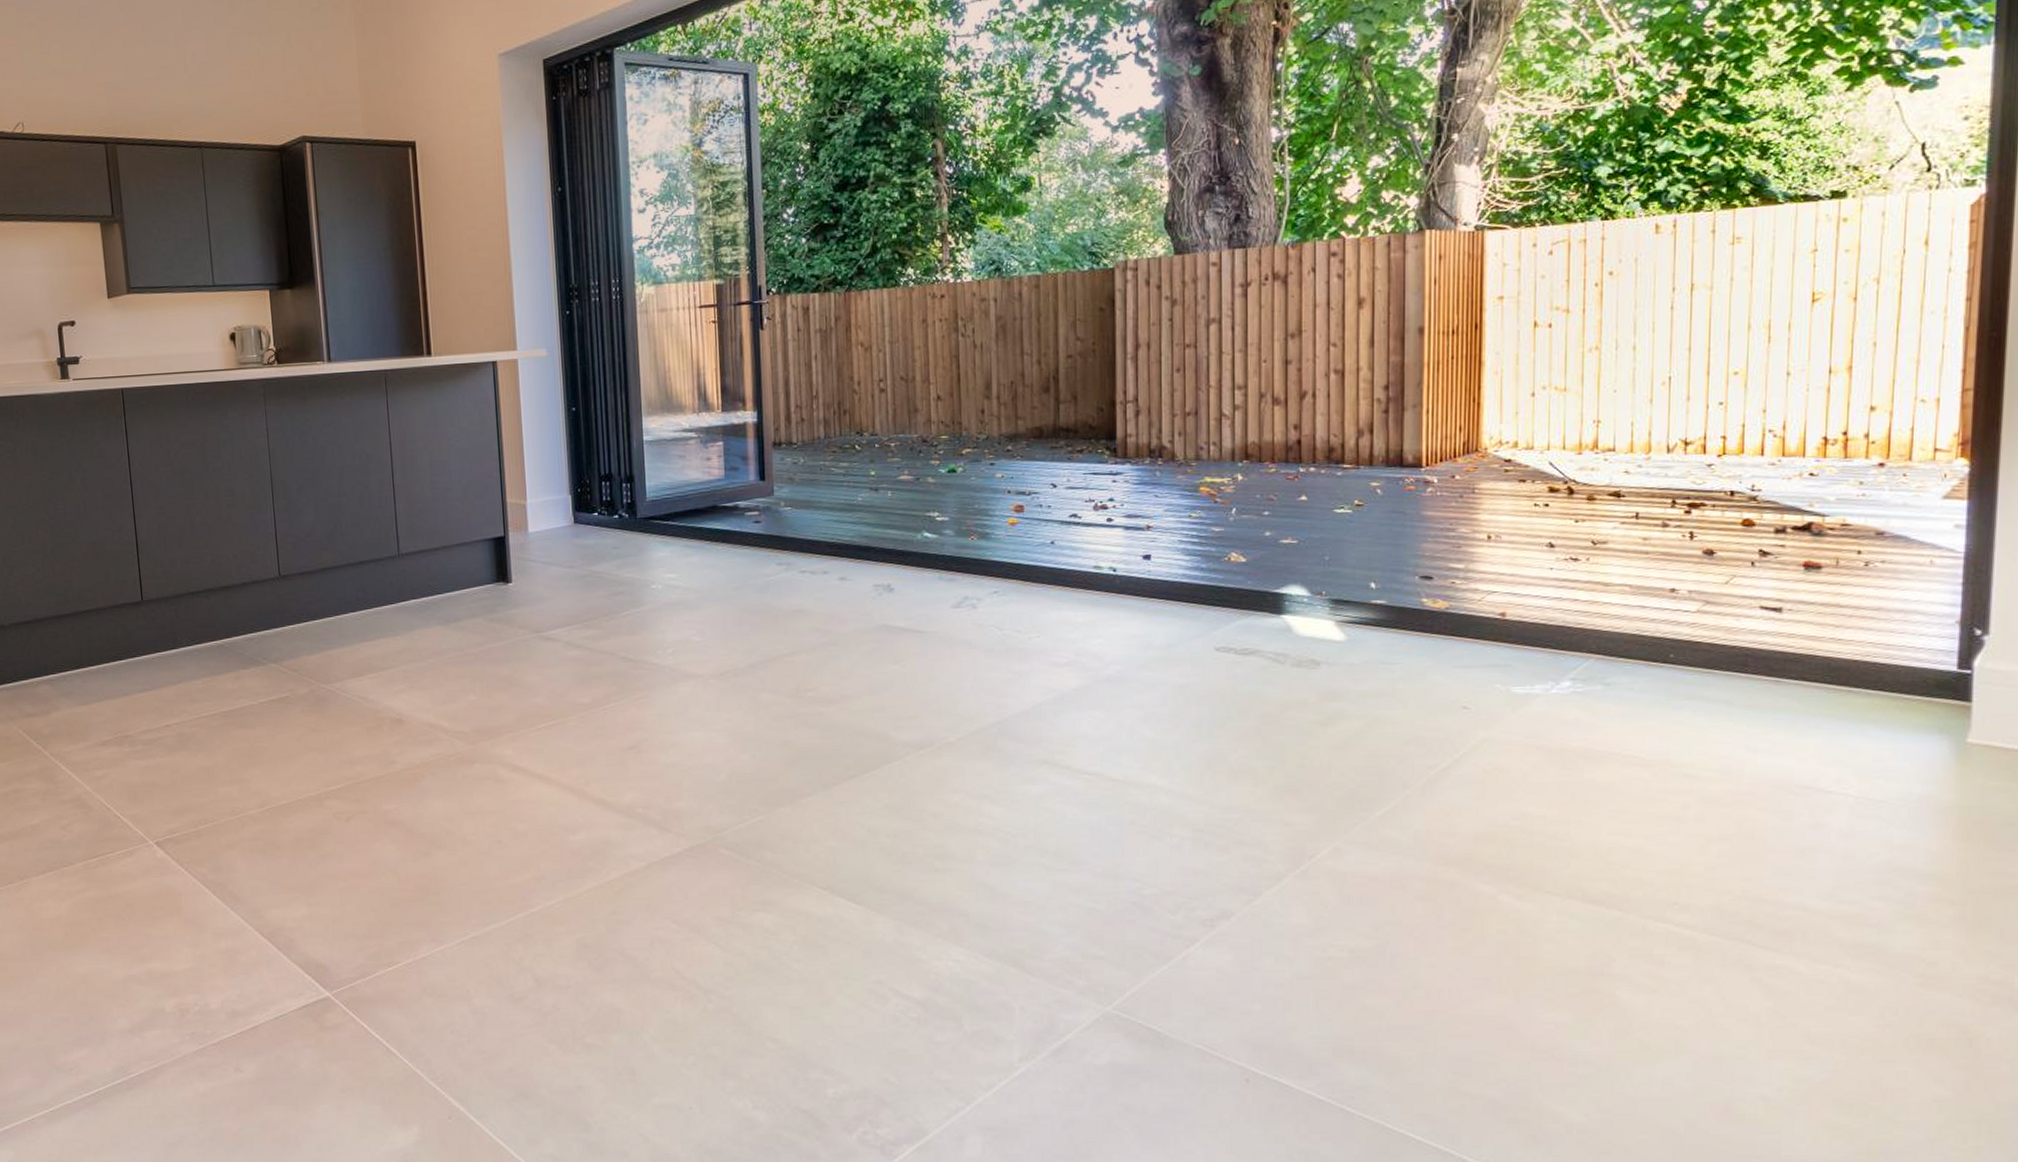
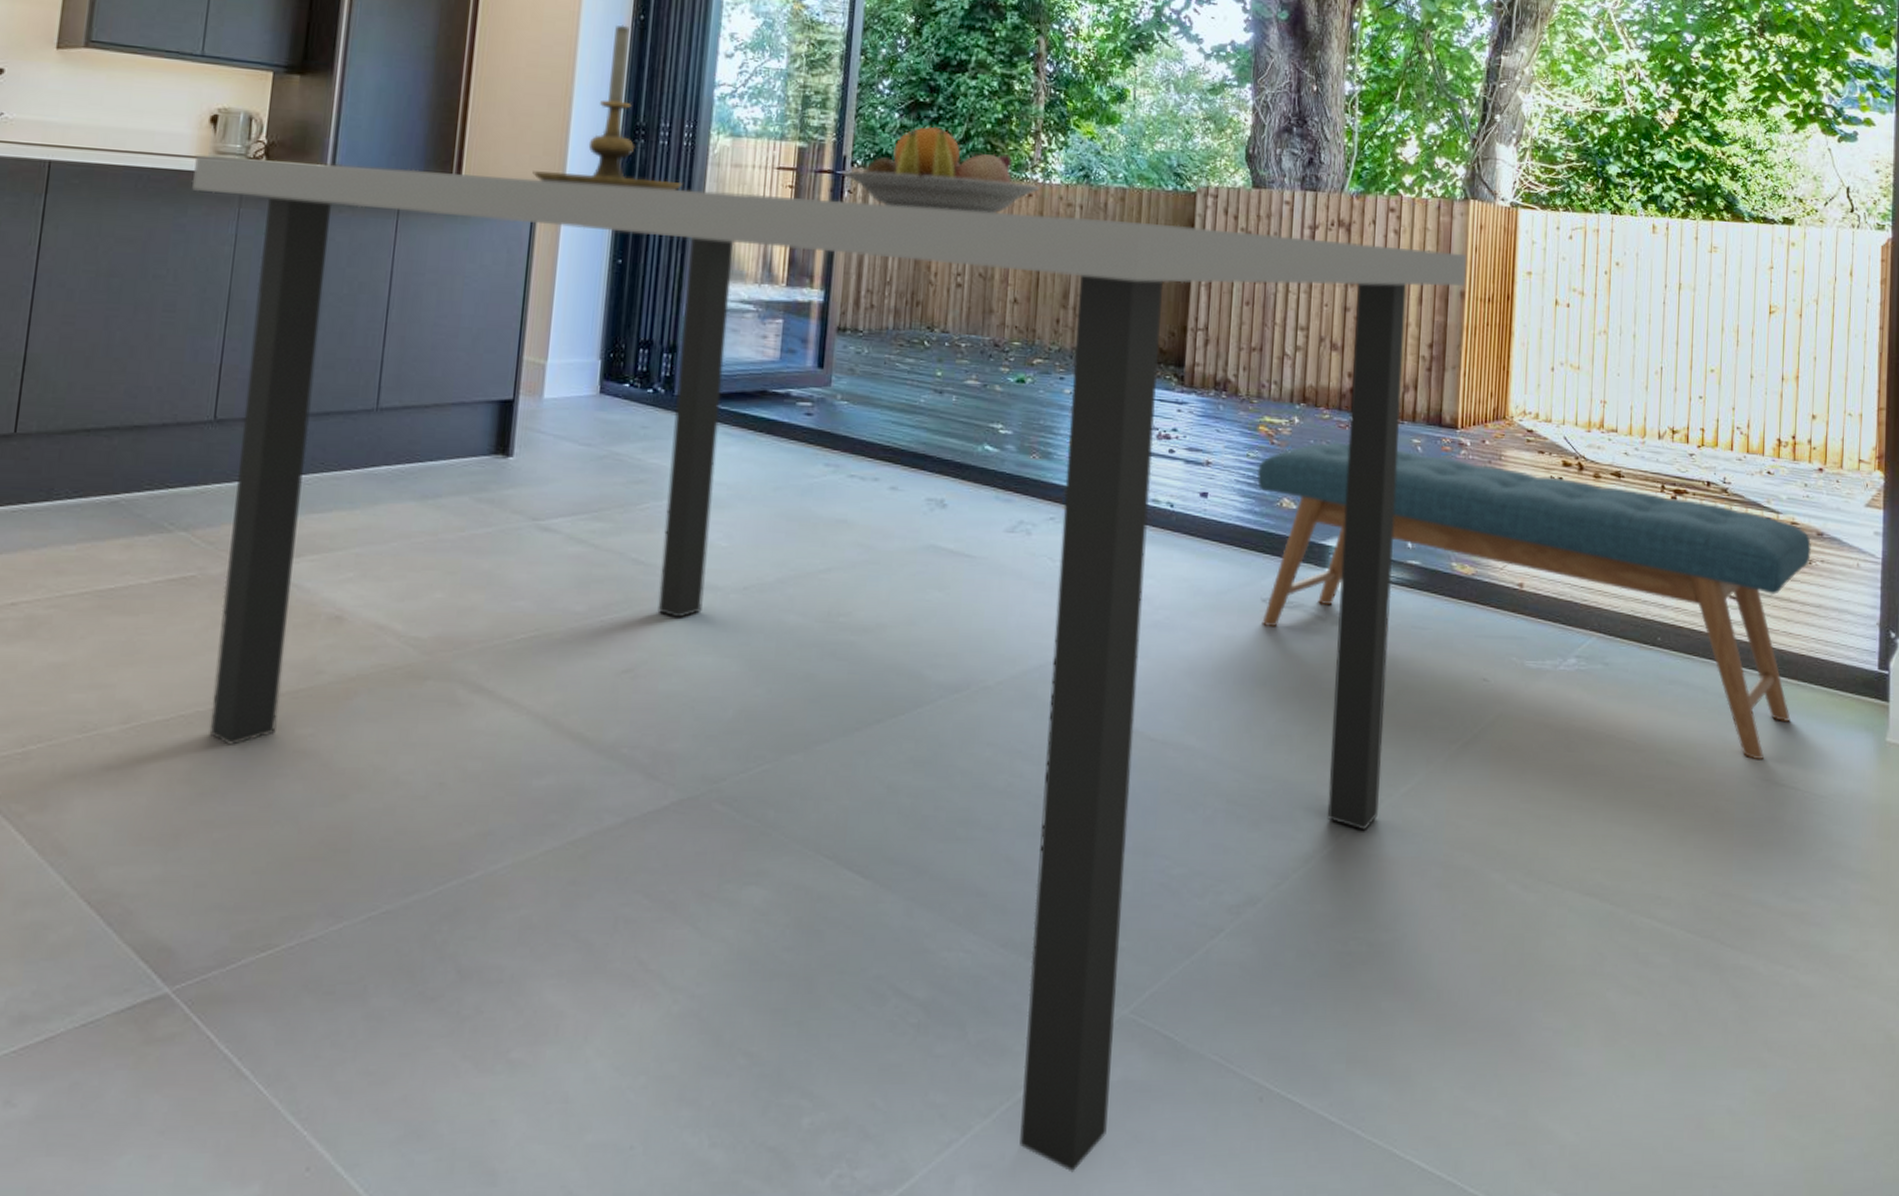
dining table: none [225,288,1425,1135] -> present [191,155,1467,1173]
candle holder: none [489,199,617,349] -> present [532,25,682,191]
fruit bowl: none [760,245,952,326] -> present [842,126,1040,214]
bench: none [1200,494,1868,768] -> present [1256,442,1811,759]

